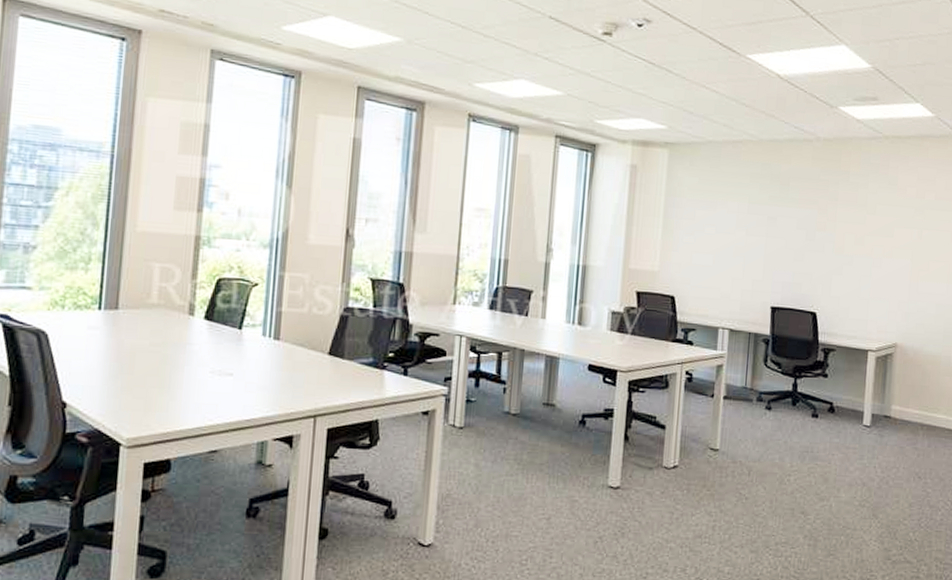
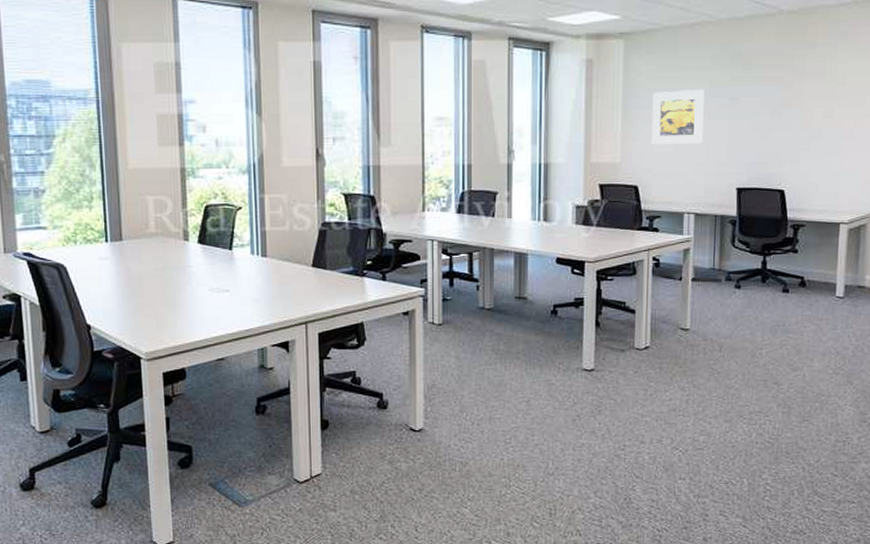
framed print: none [690,203,744,259] -> present [651,88,705,144]

